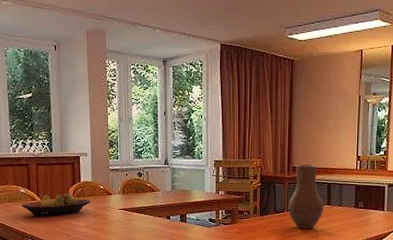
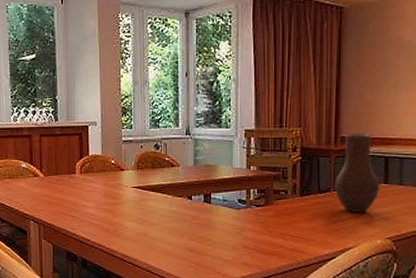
fruit bowl: present [21,193,92,216] -> none [22,168,101,195]

